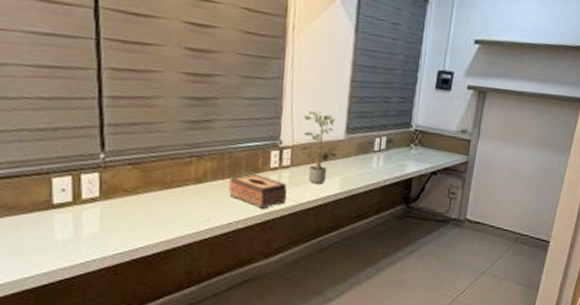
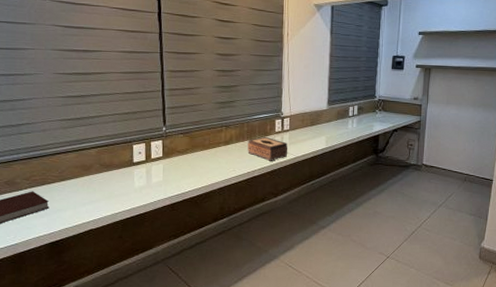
potted plant: present [299,111,338,185] -> none [295,90,323,142]

